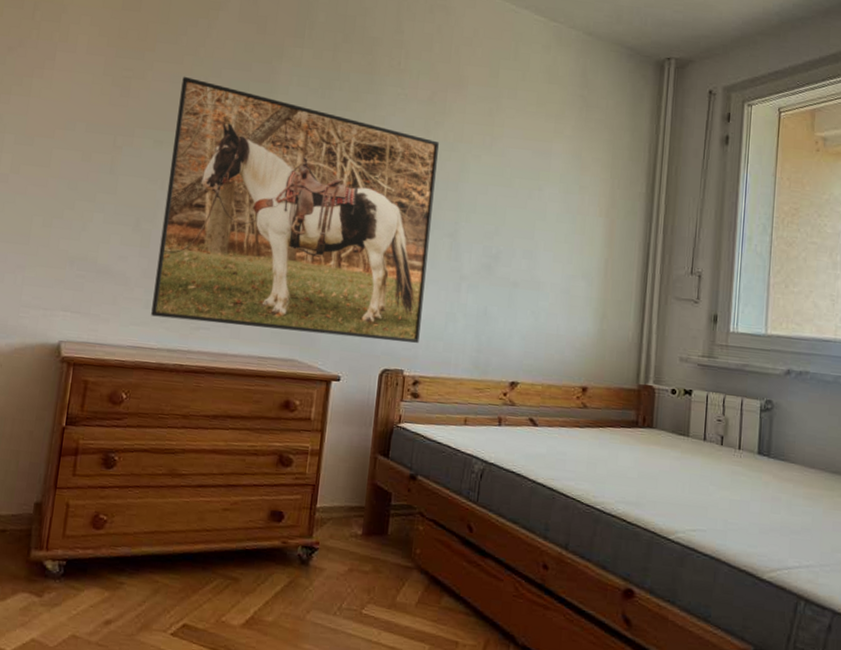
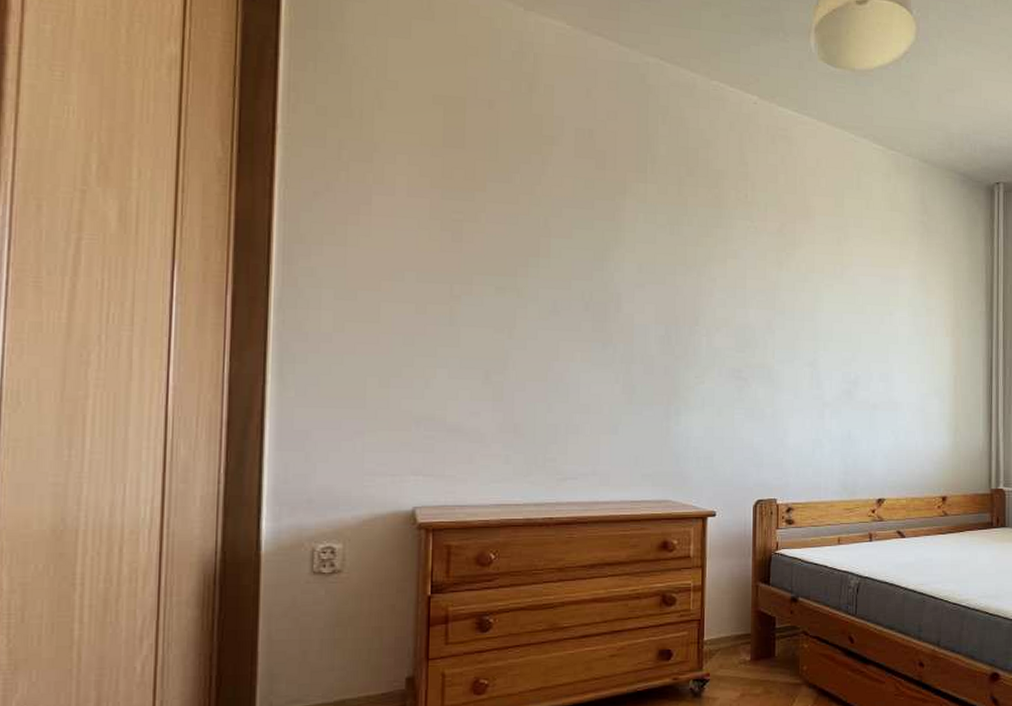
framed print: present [151,76,439,343] -> none [513,217,792,472]

